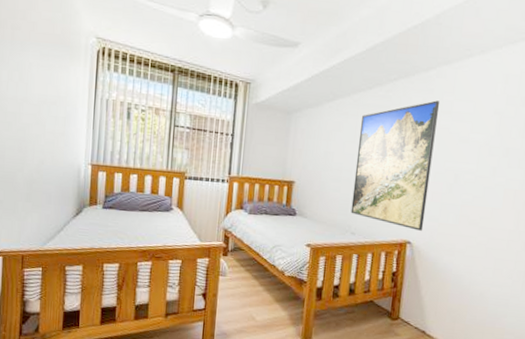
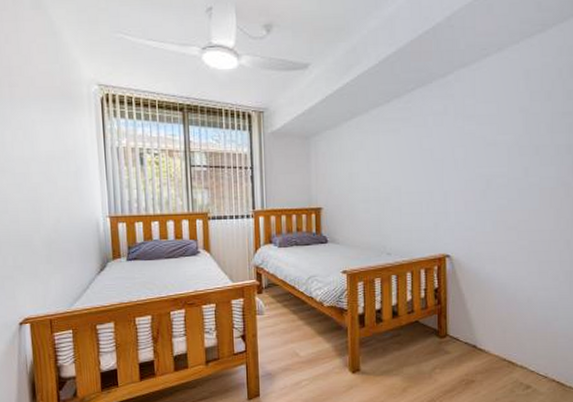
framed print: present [350,100,439,231] -> none [382,106,461,243]

